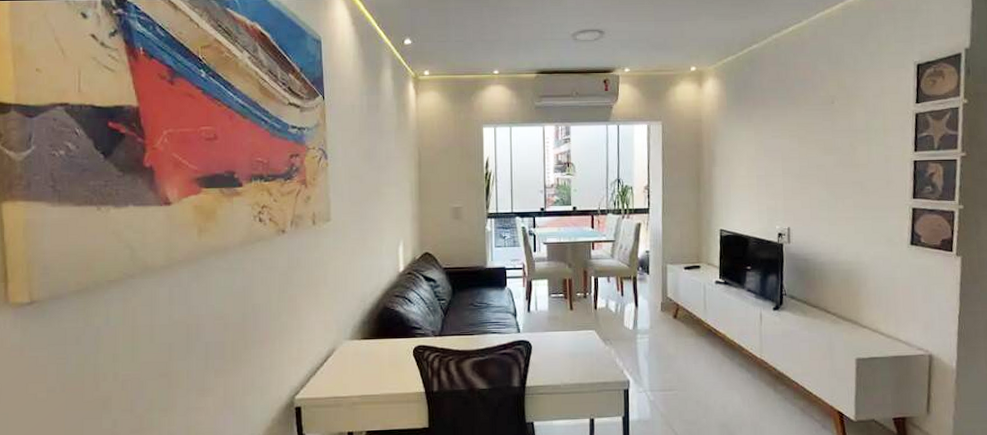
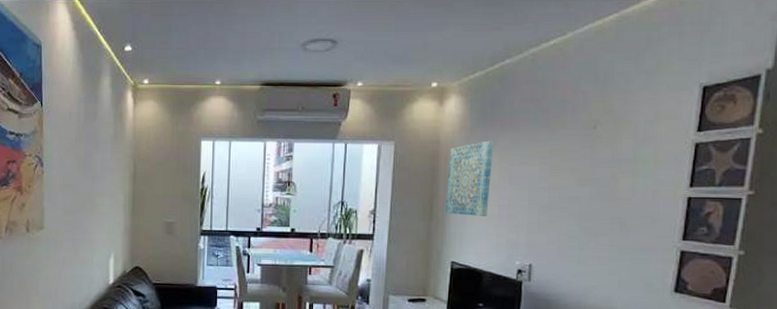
wall art: none [711,117,749,186] -> present [445,140,494,216]

